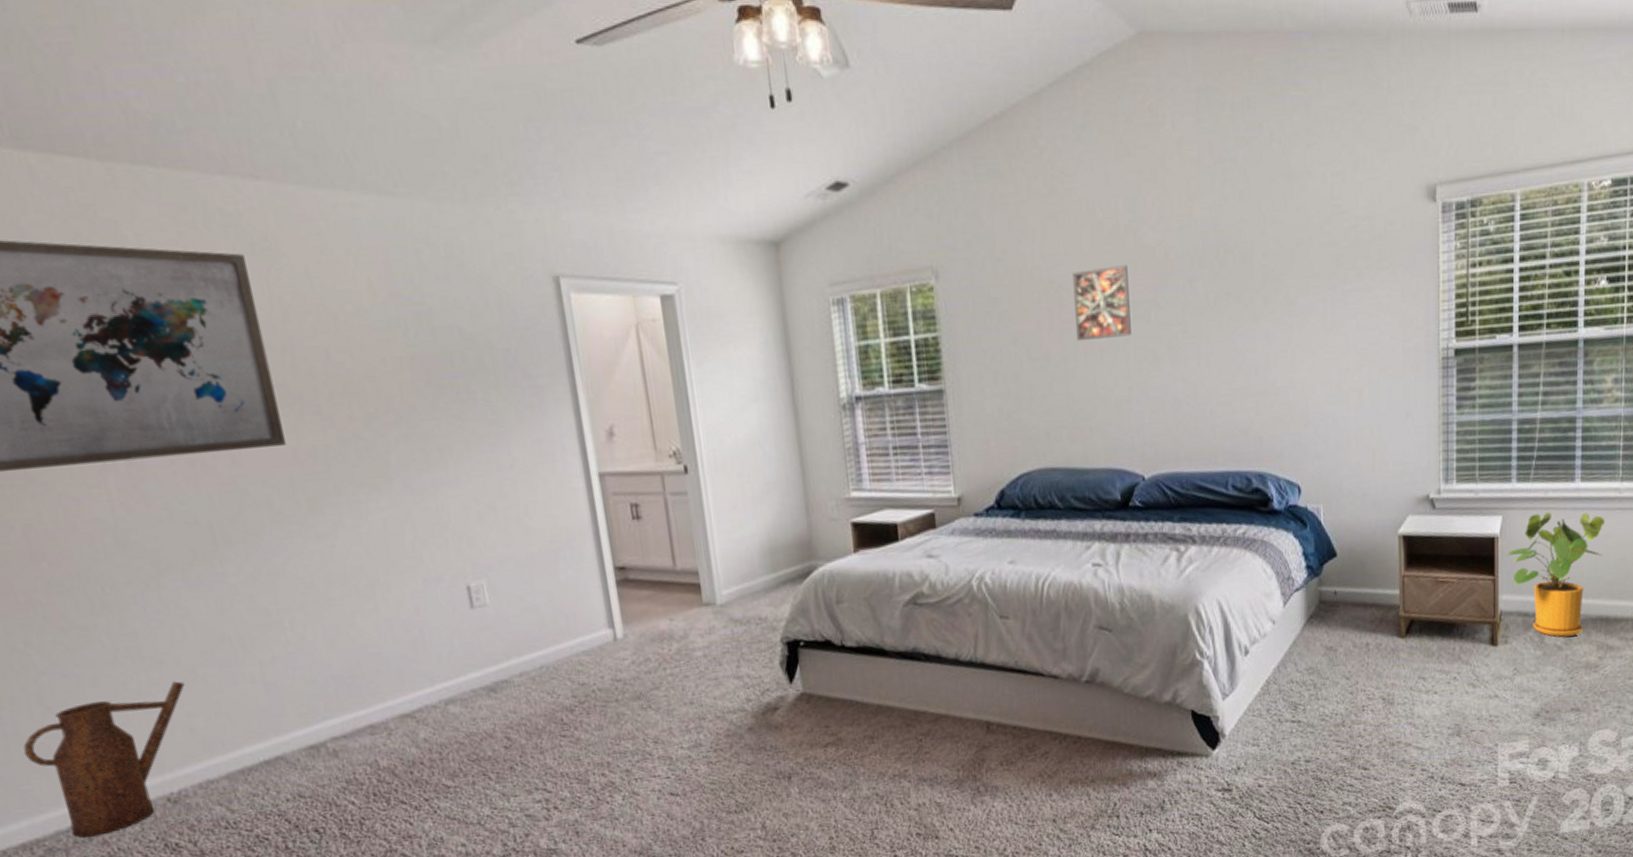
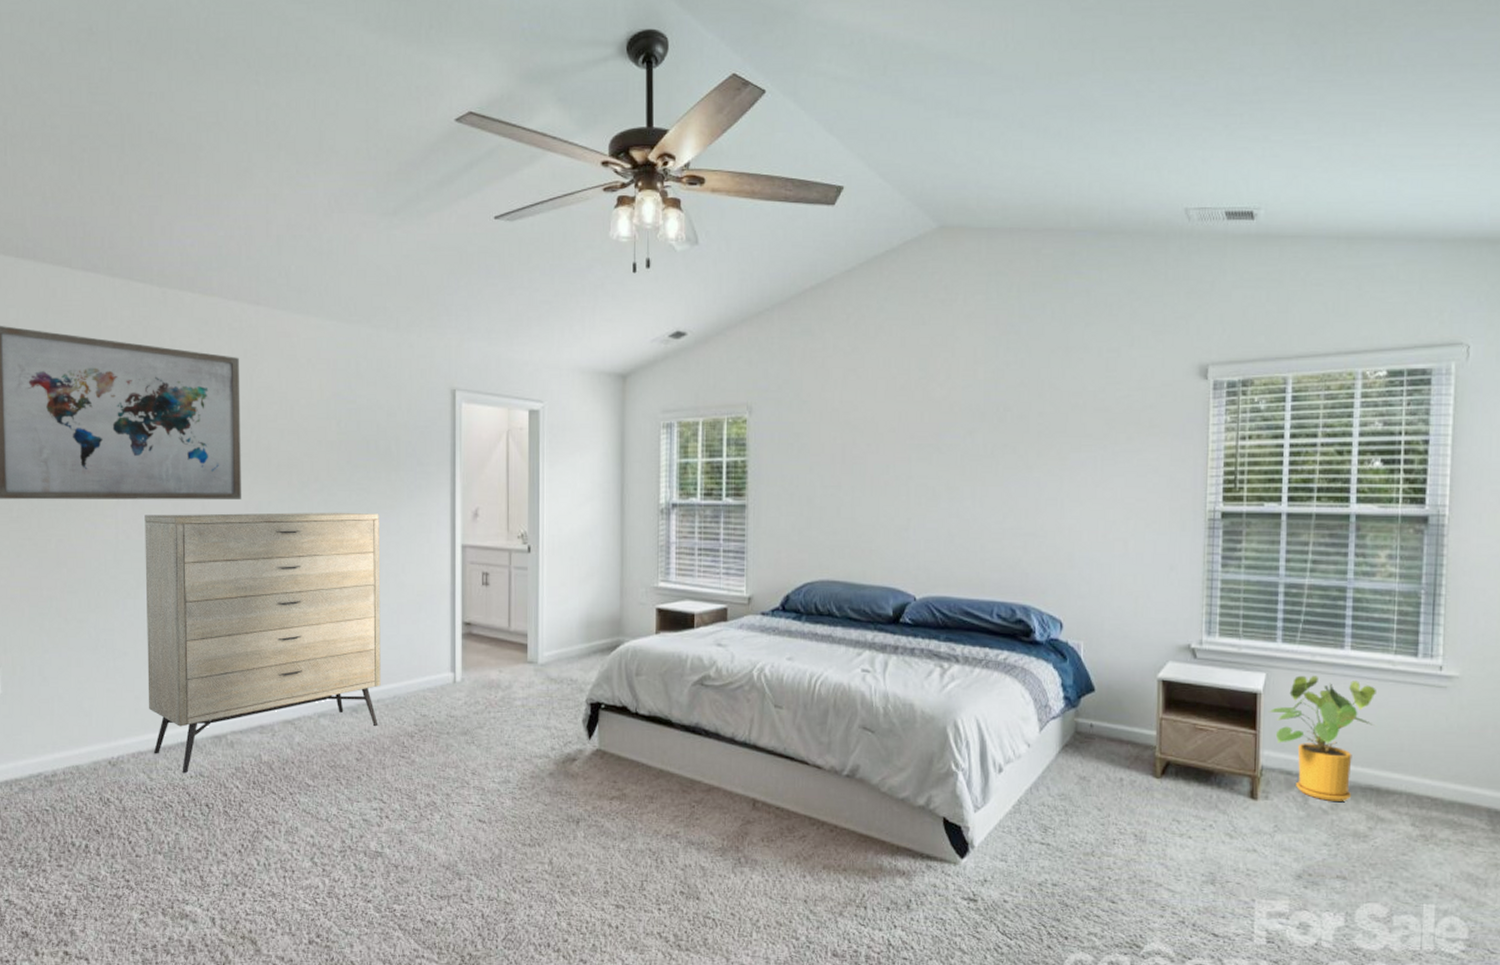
watering can: present [23,681,185,838] -> none [22,670,138,783]
dresser: none [148,445,526,798] -> present [144,512,381,774]
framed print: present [1073,265,1131,340] -> none [865,414,915,475]

